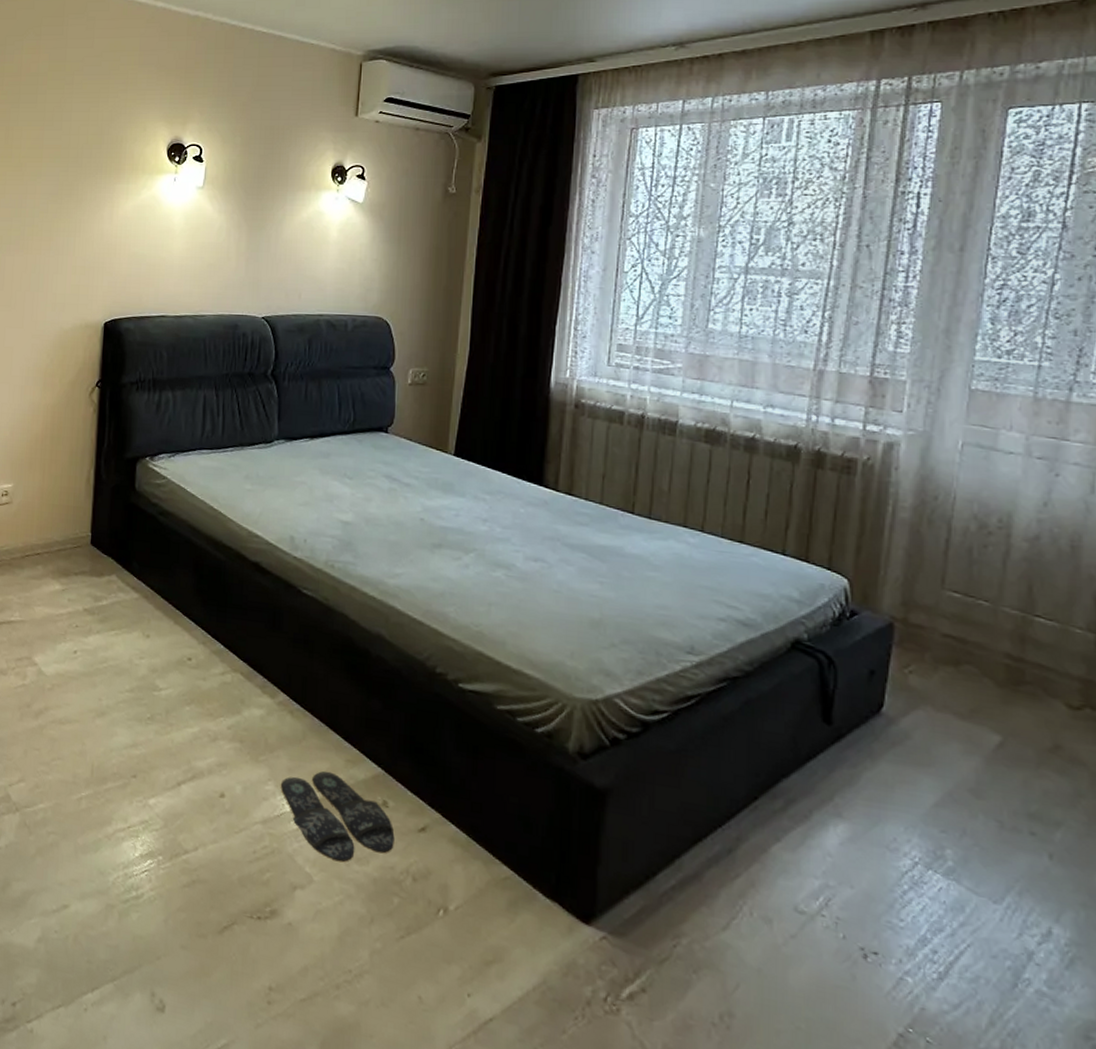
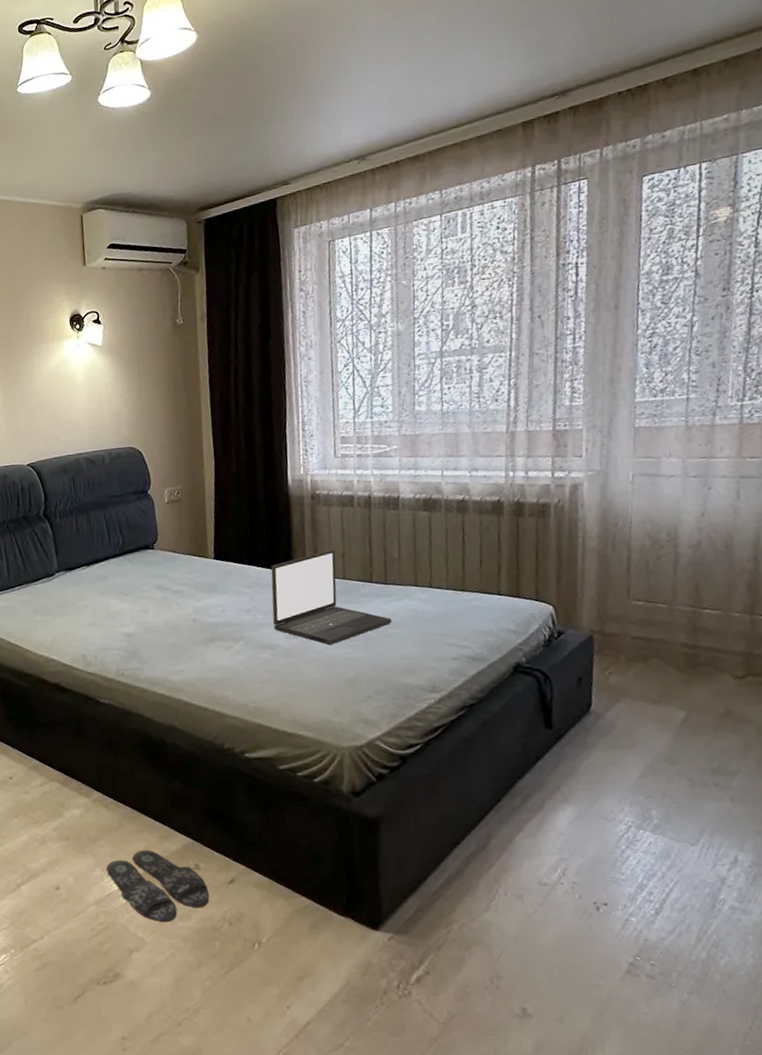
laptop: none [512,467,652,577] -> present [270,549,392,645]

